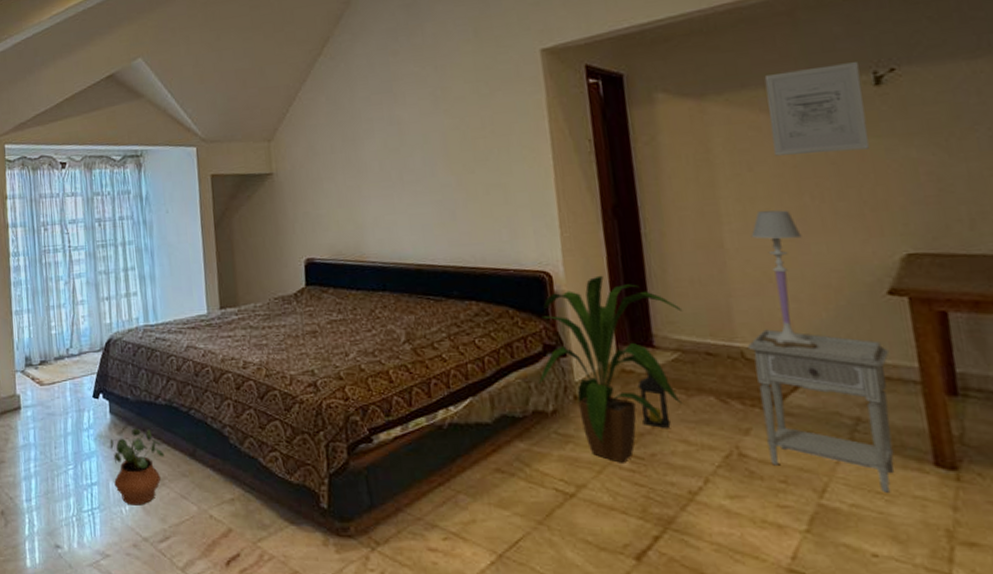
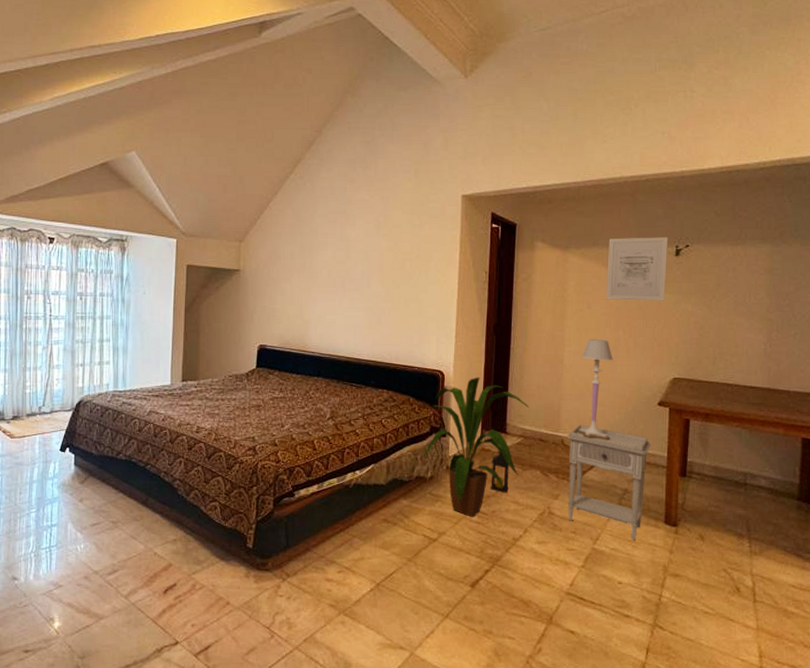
potted plant: present [109,428,165,506] -> none [72,479,120,544]

